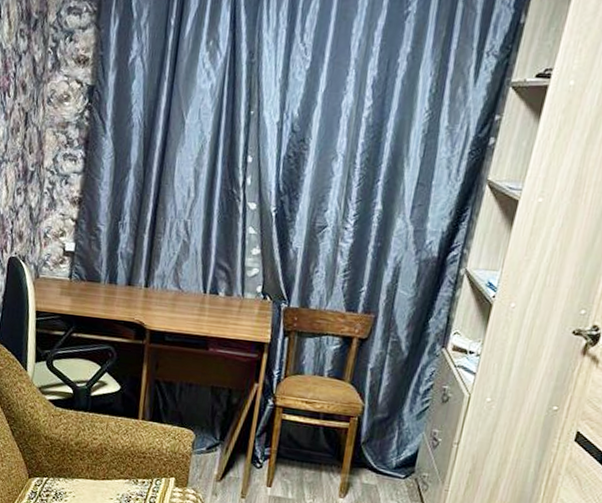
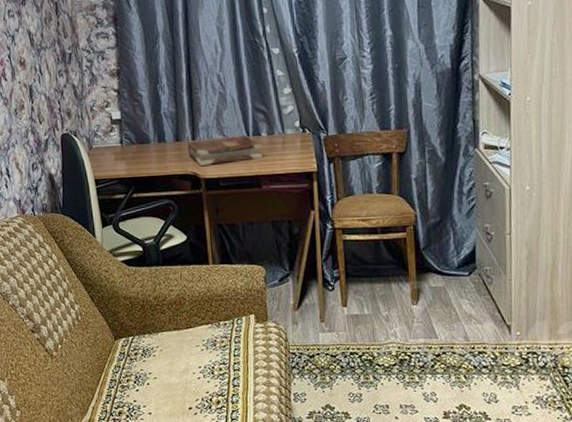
book: none [138,288,217,319] -> present [187,135,263,166]

